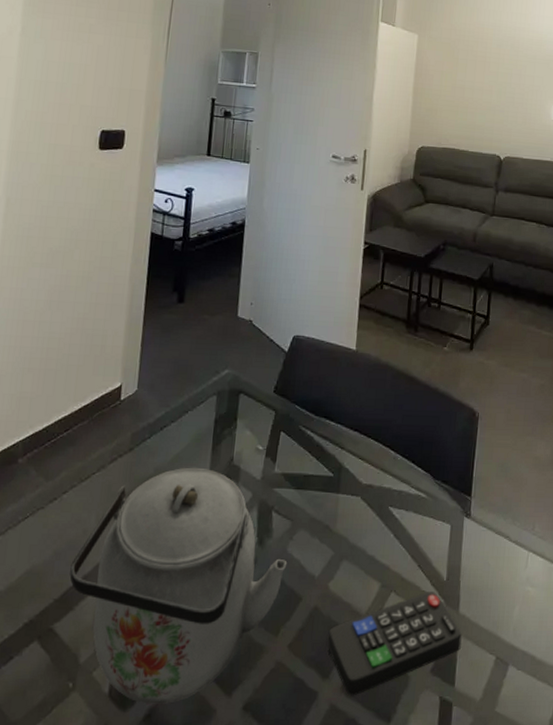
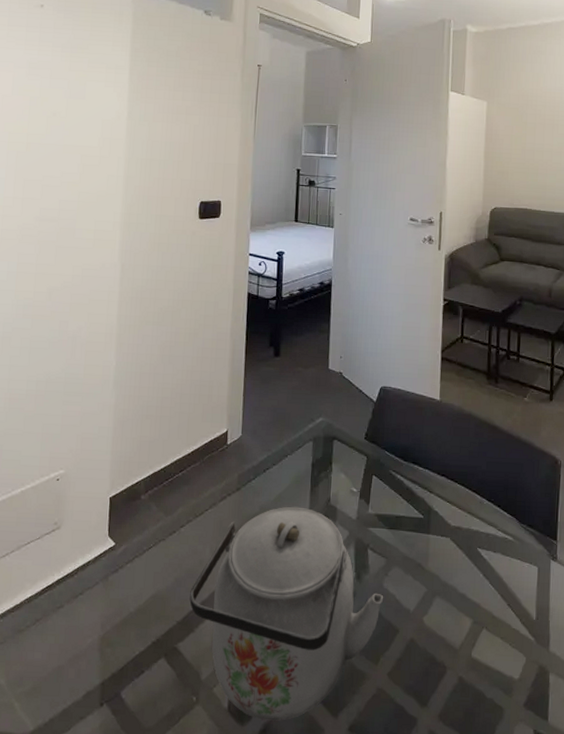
remote control: present [327,592,462,696] -> none [424,630,553,724]

